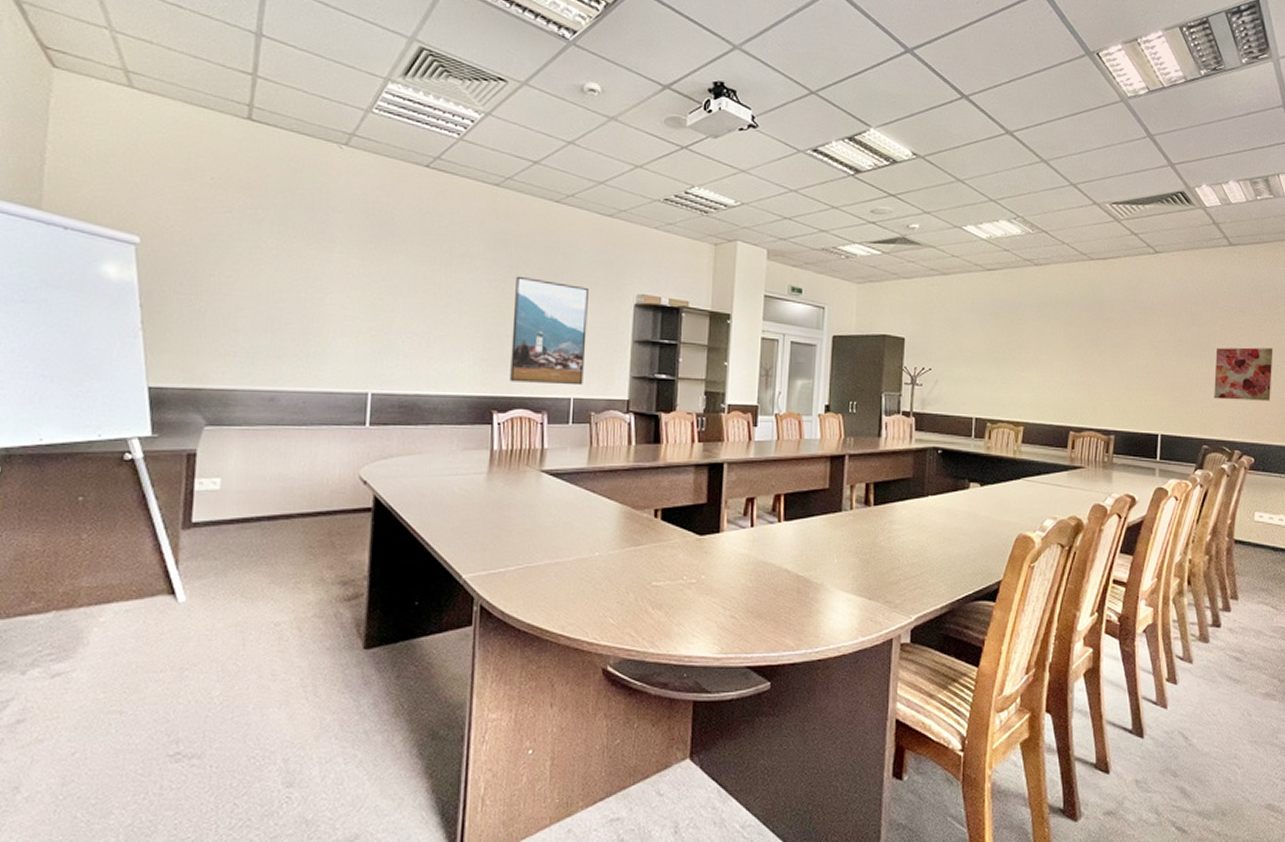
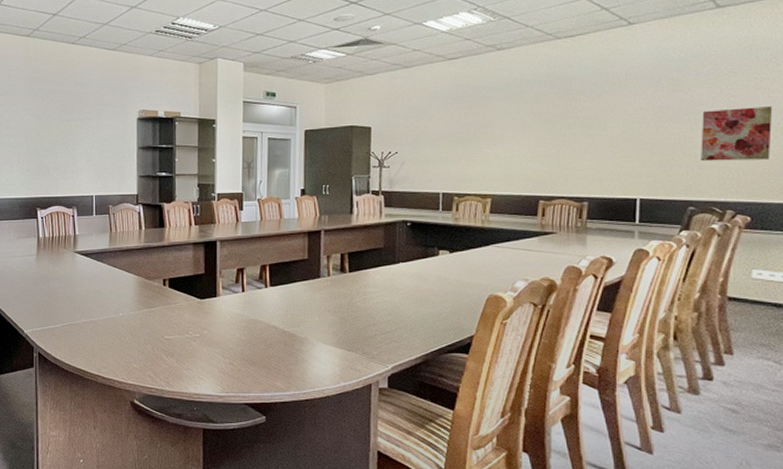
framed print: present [510,276,588,386] -> none [46,104,102,186]

